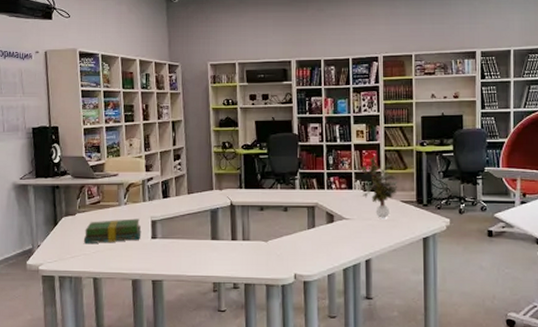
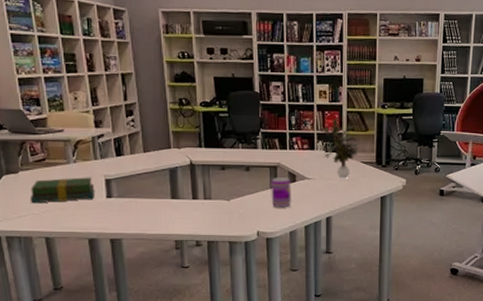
beverage can: none [307,218,329,249] -> present [270,178,291,207]

